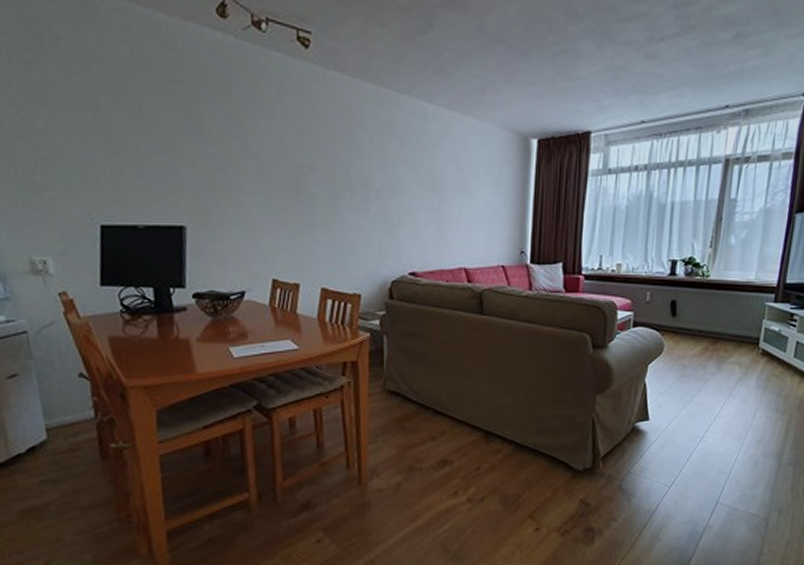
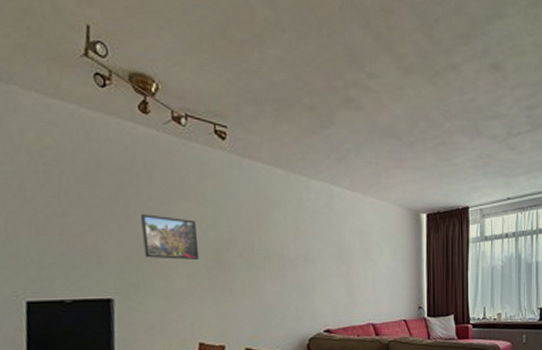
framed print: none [216,133,276,187] -> present [141,214,200,261]

